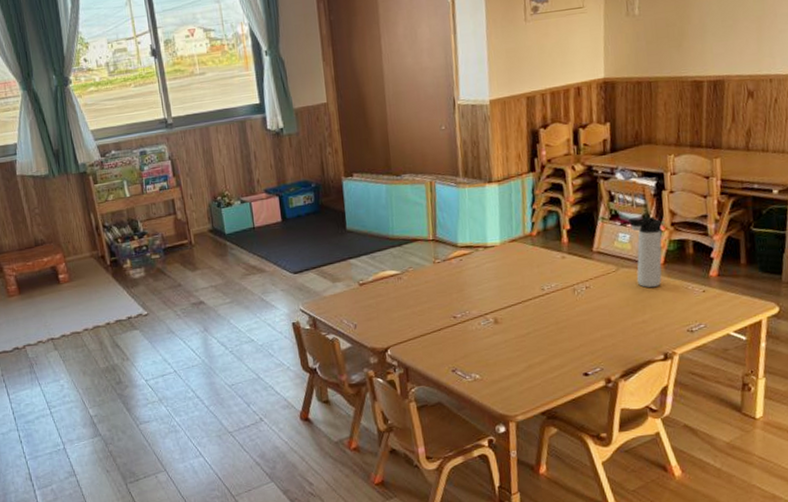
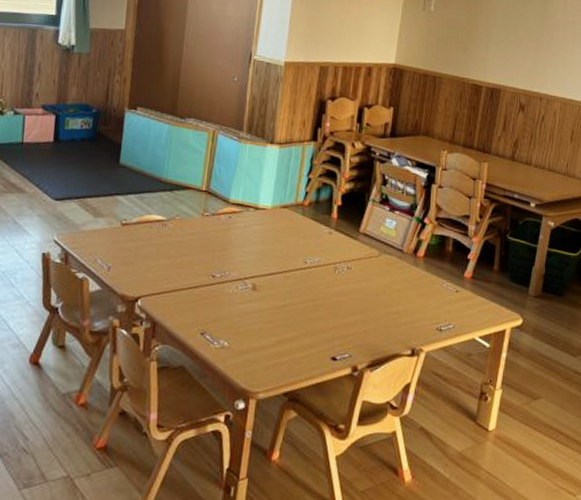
thermos bottle: present [629,216,662,288] -> none [397,205,427,280]

